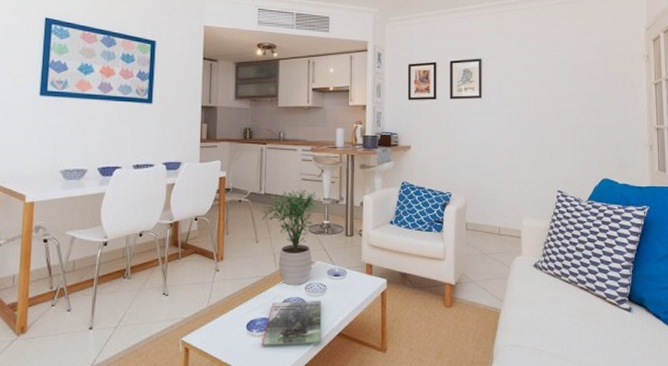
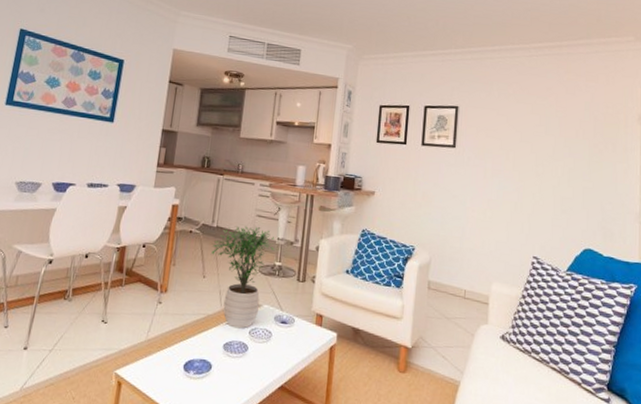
magazine: present [261,301,322,346] -> none [197,344,266,395]

